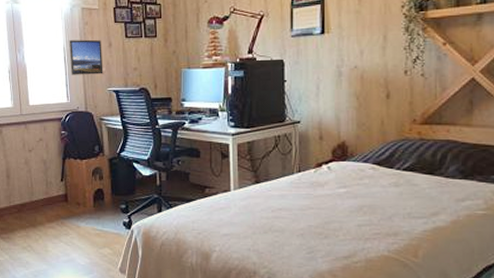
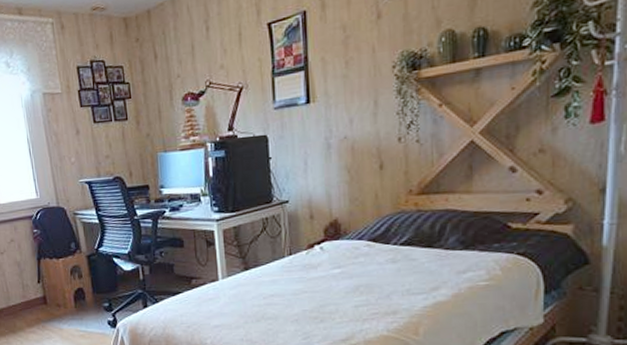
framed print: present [69,39,103,75] -> none [32,127,73,168]

